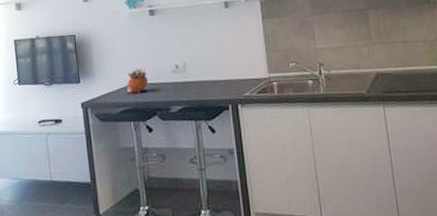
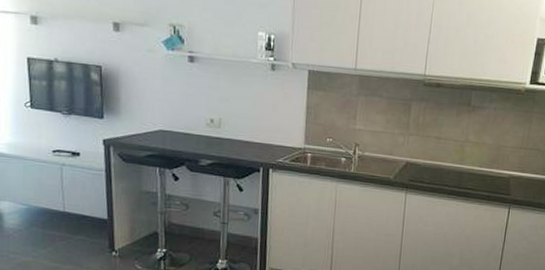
succulent planter: present [126,68,149,94] -> none [155,114,180,140]

